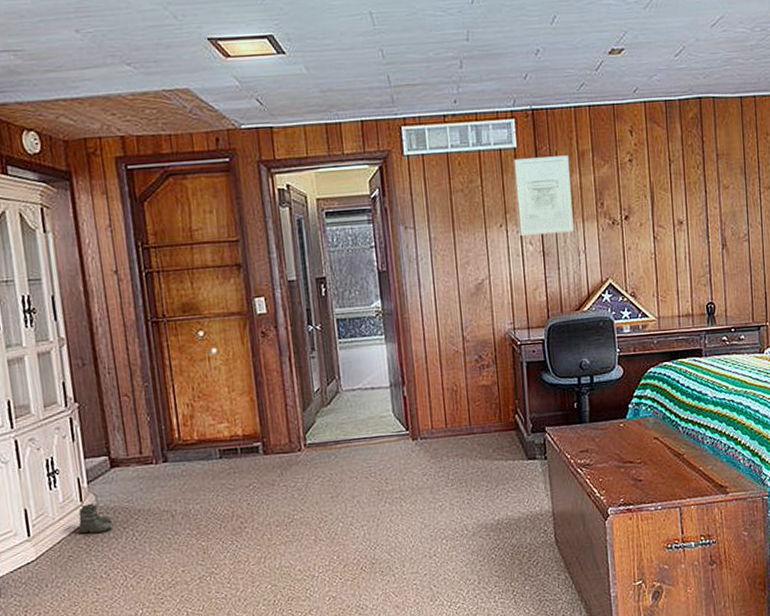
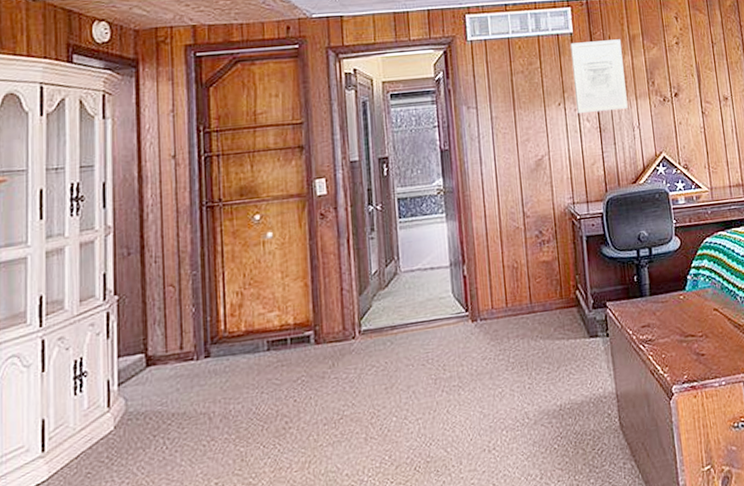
boots: present [78,503,113,537] -> none [102,408,141,448]

